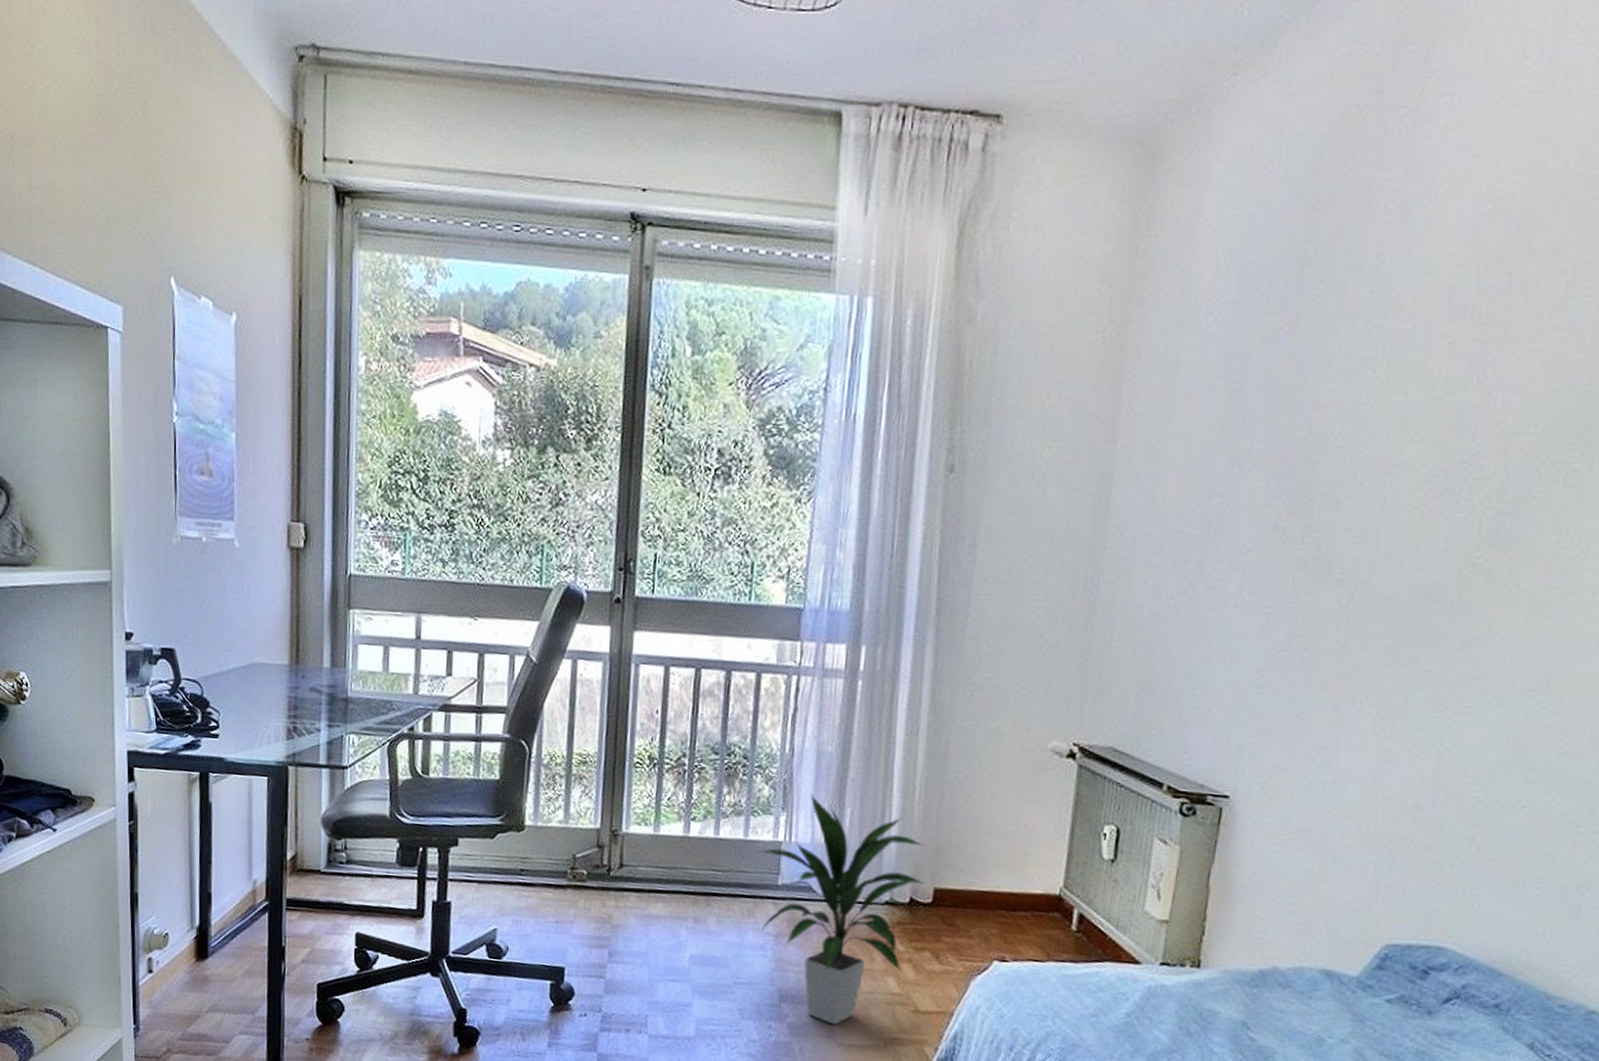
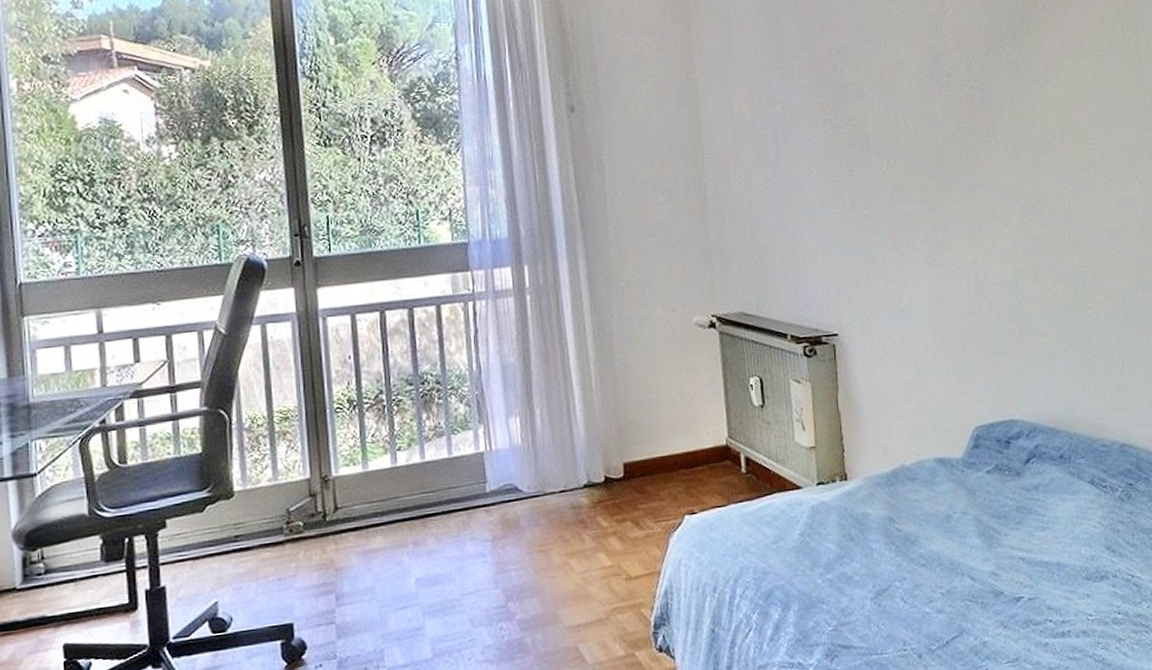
indoor plant: present [757,794,925,1025] -> none [462,403,615,611]

